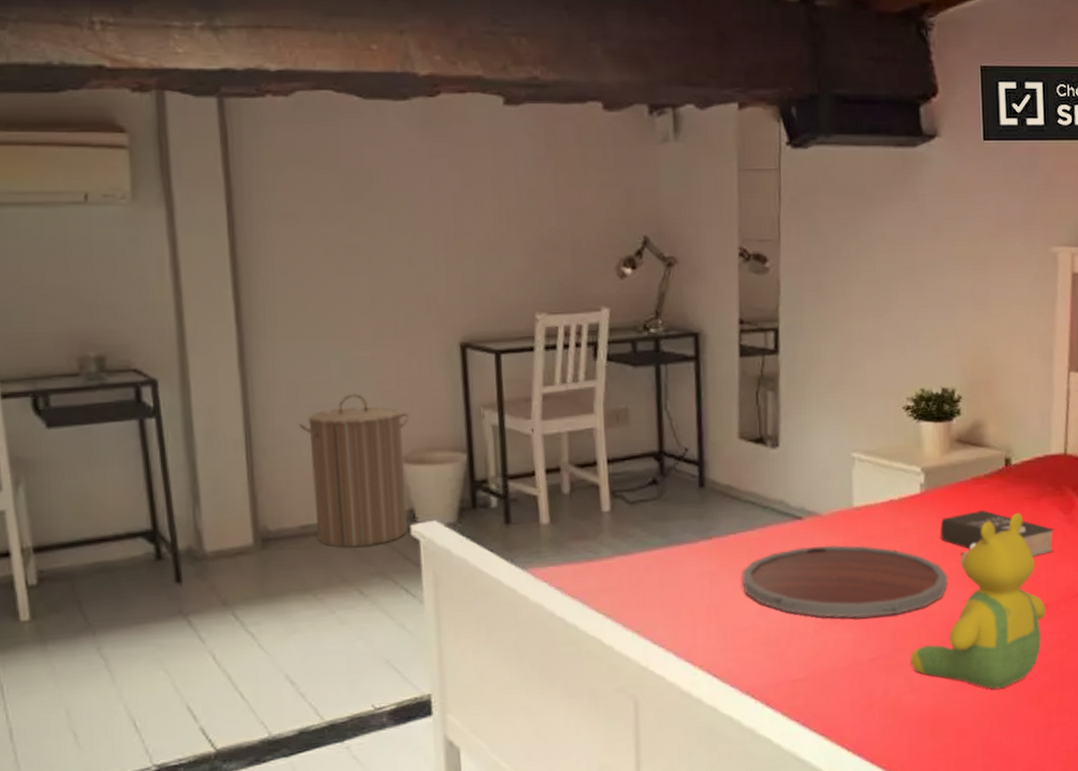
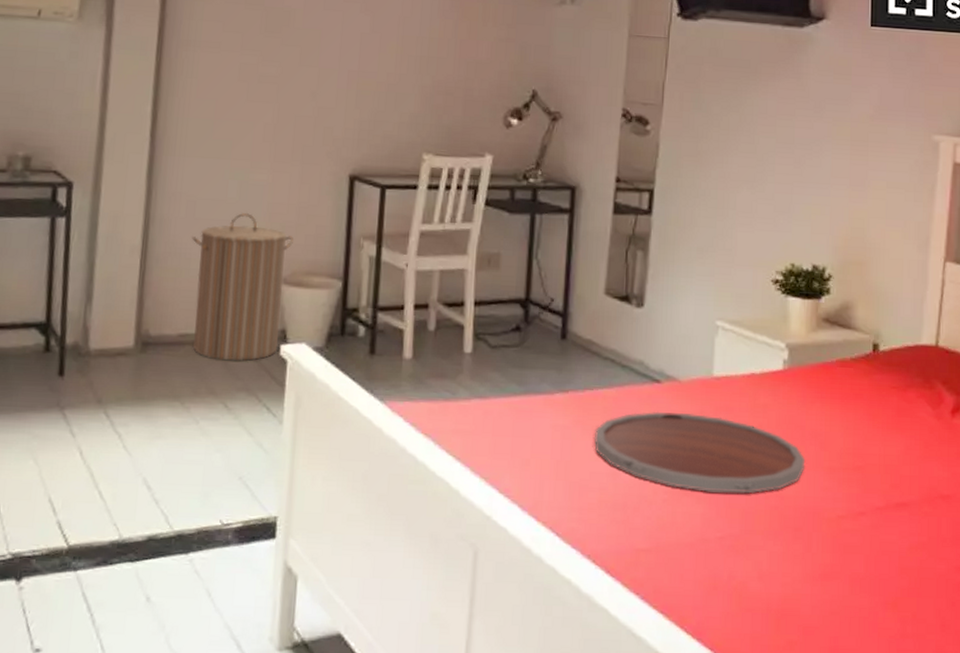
teddy bear: present [910,513,1046,689] -> none [760,402,908,588]
book: present [940,510,1054,557] -> none [801,395,921,450]

